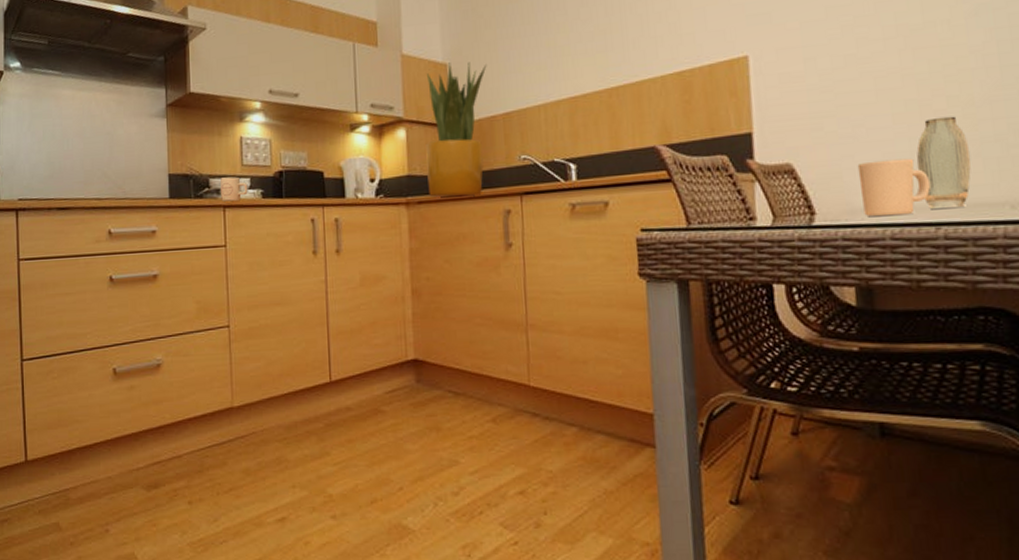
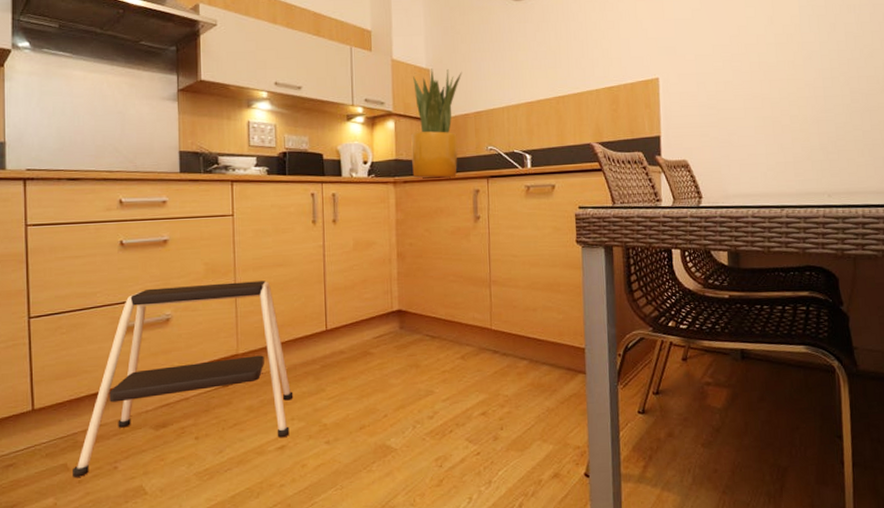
step stool: none [65,322,294,539] -> present [73,280,294,478]
mug: present [219,176,248,203] -> none [228,155,255,178]
mug: present [857,158,931,217] -> none [731,159,779,201]
vase: present [916,116,971,209] -> none [769,130,805,196]

